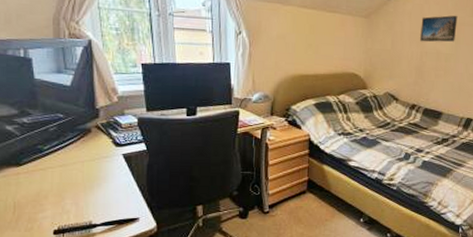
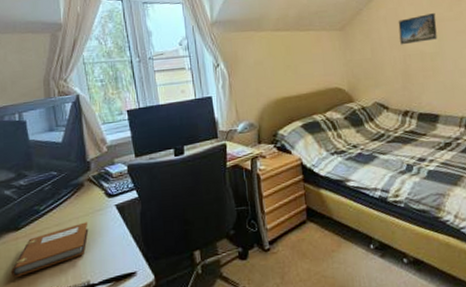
notebook: none [11,167,94,209] -> present [12,222,89,277]

